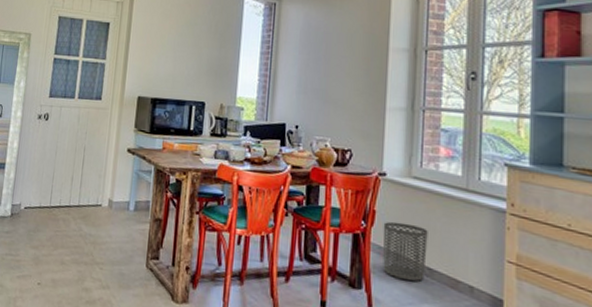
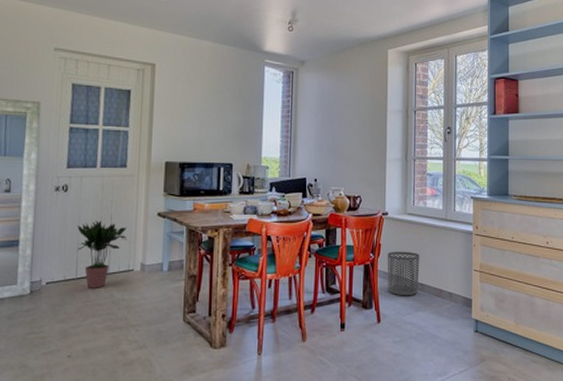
potted plant: none [53,151,99,220] -> present [77,220,128,288]

